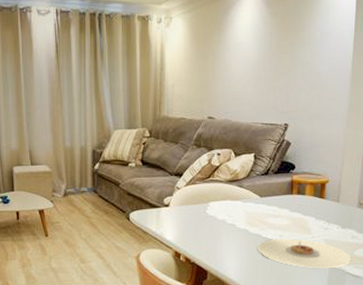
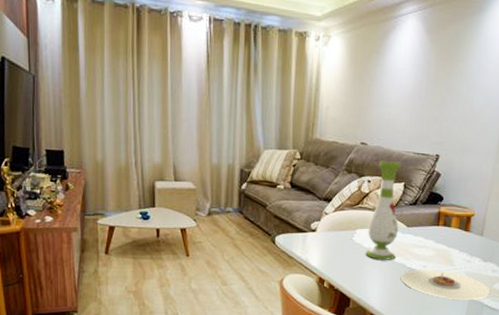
vase: none [219,133,251,232] -> present [365,161,402,261]

